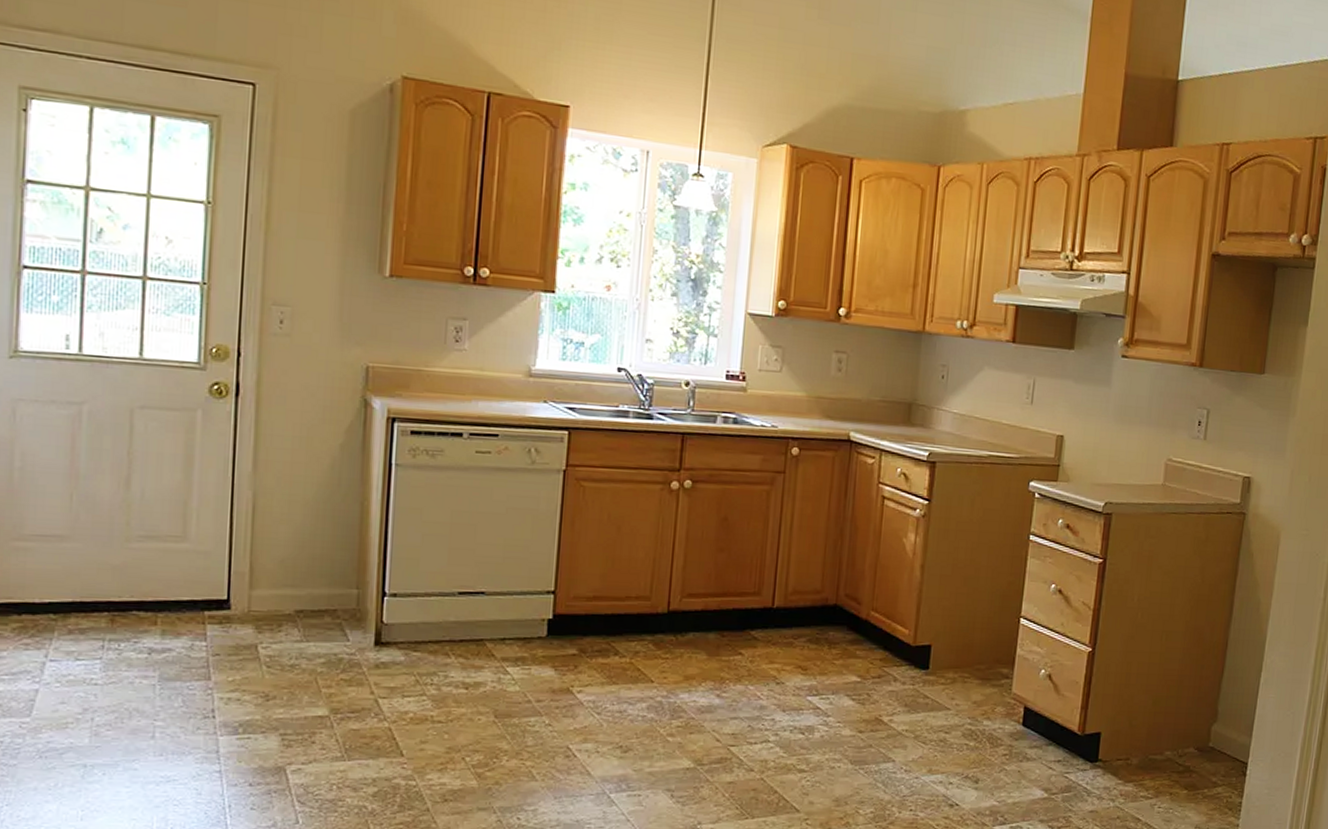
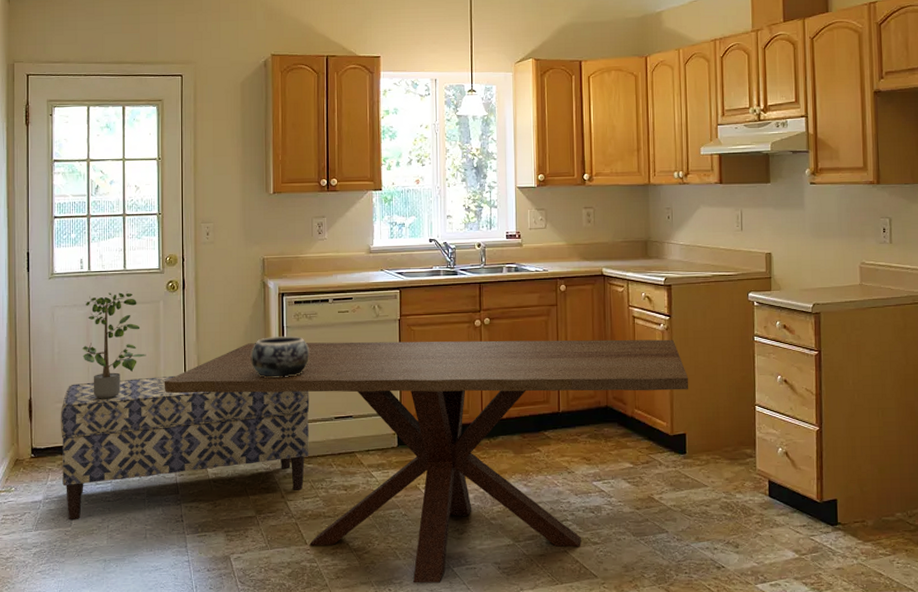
bench: none [18,515,424,708] -> present [60,375,310,521]
potted plant: none [61,389,170,542] -> present [81,291,146,399]
dining table: none [196,482,944,812] -> present [164,339,689,583]
decorative bowl: none [336,476,429,534] -> present [250,336,310,379]

